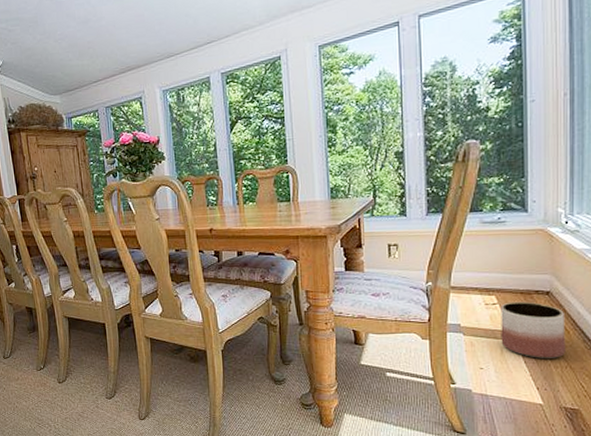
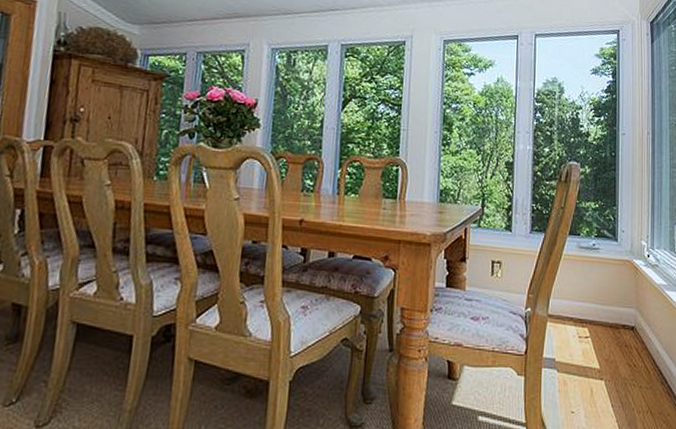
planter: present [501,301,566,358] -> none [591,336,647,402]

